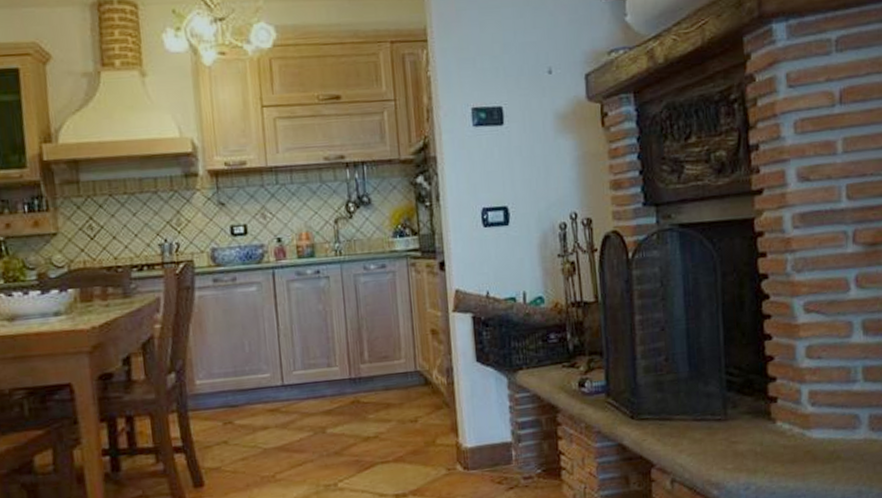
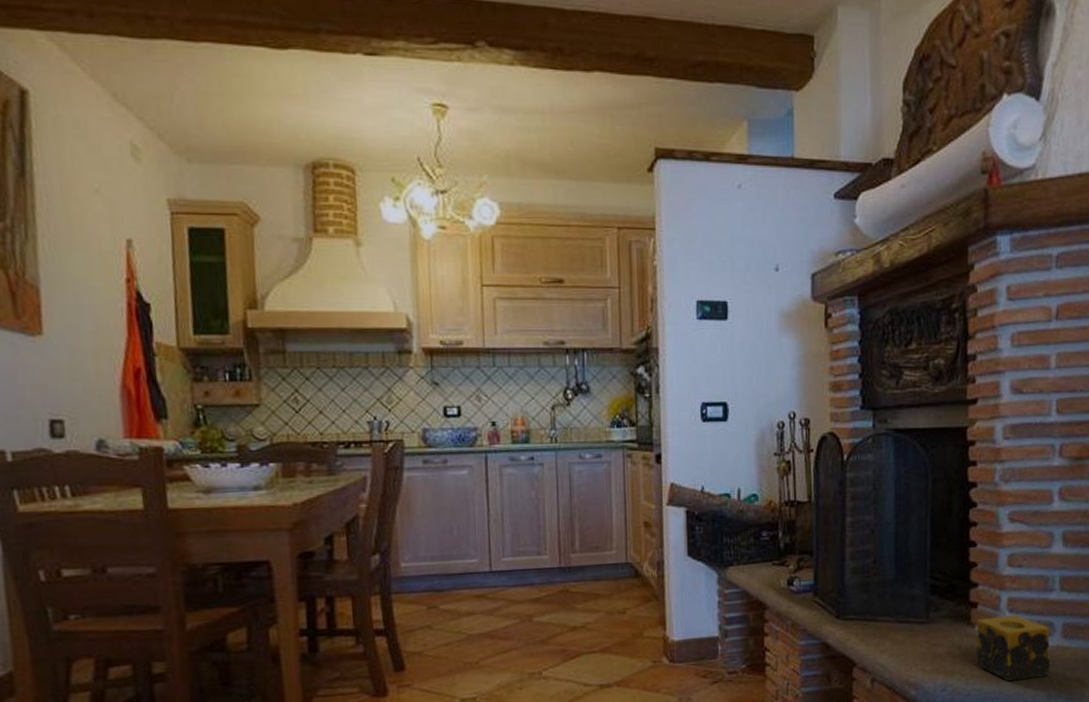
candle: none [777,408,859,478] -> present [976,615,1050,682]

